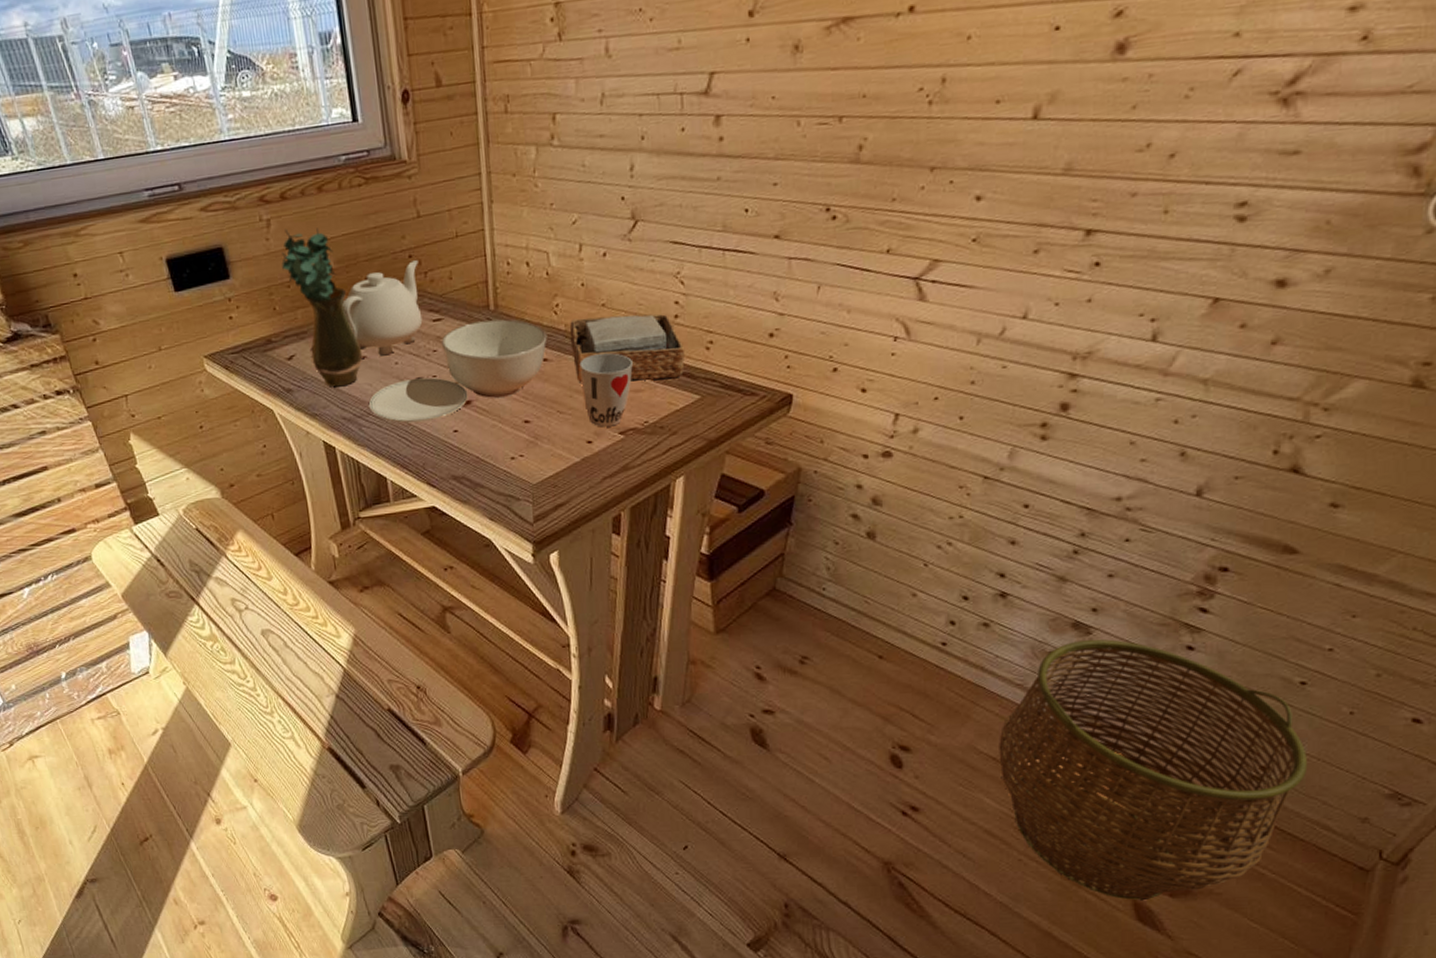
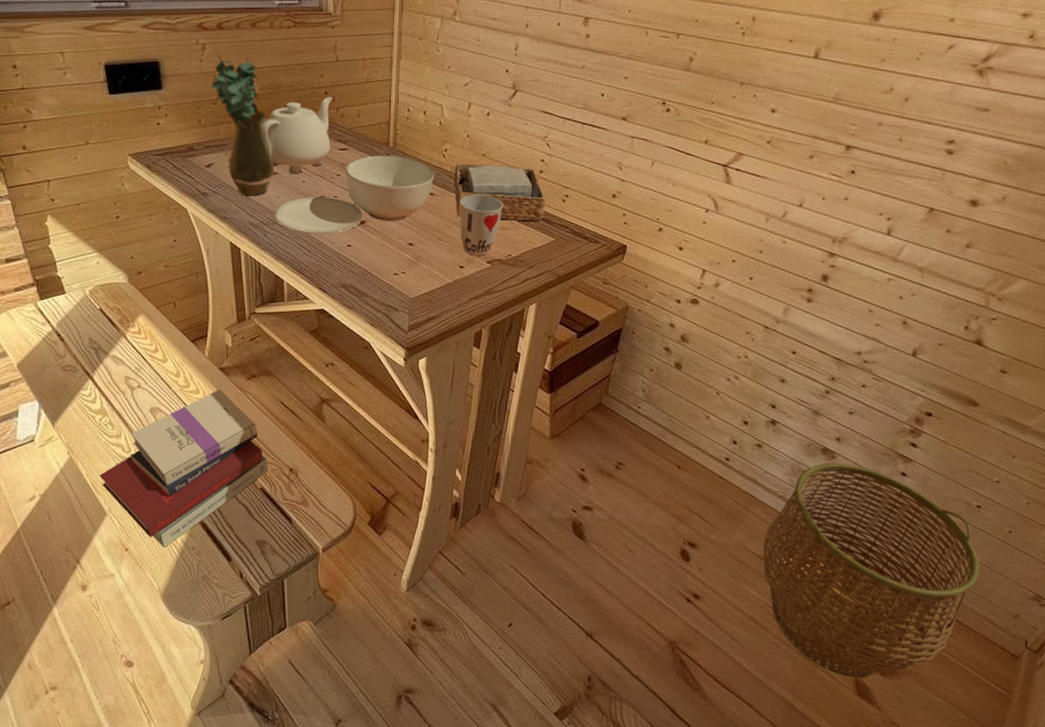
books: none [218,604,394,777] -> present [99,388,268,547]

